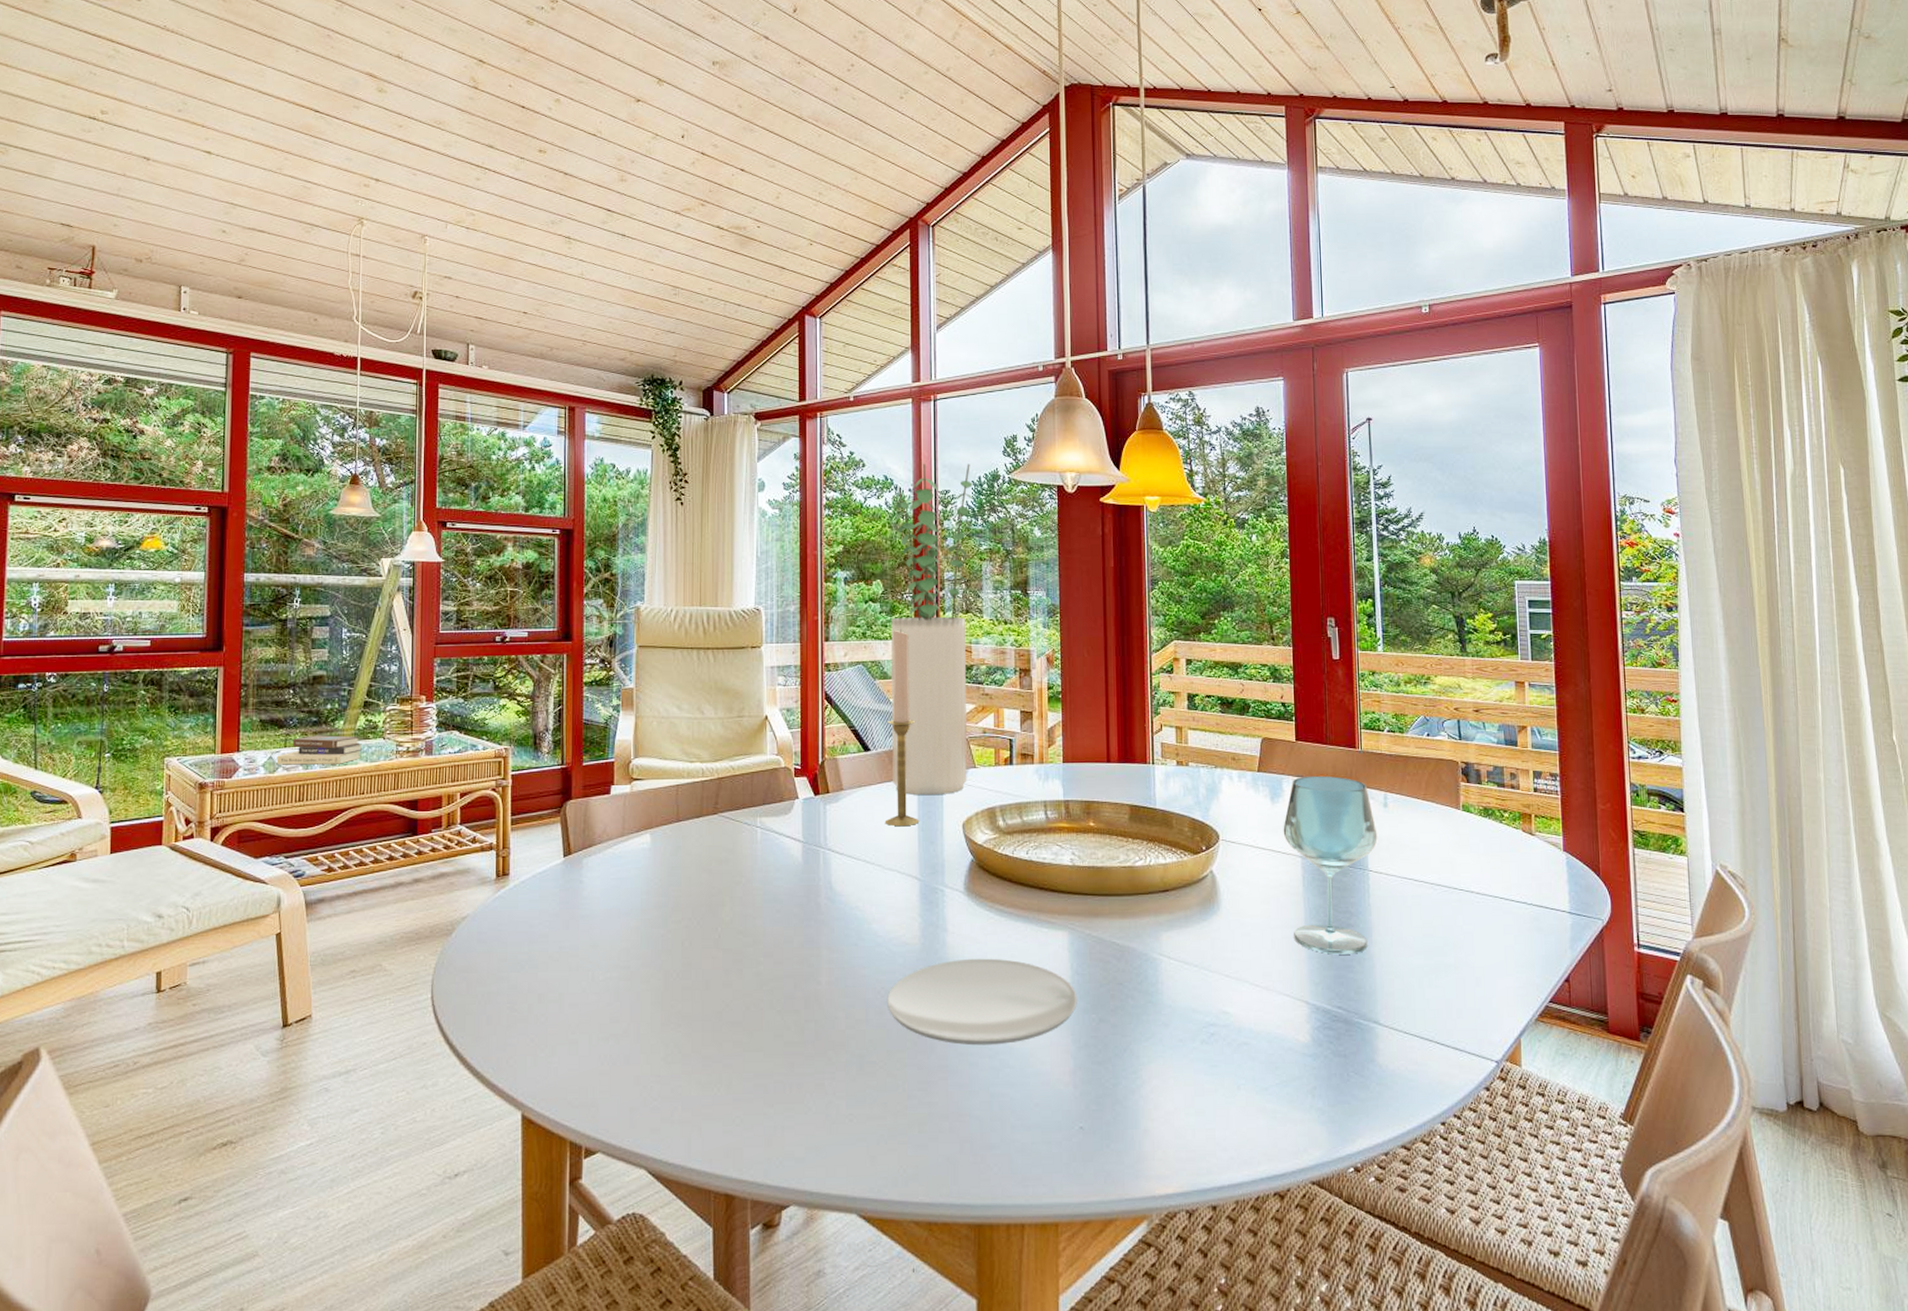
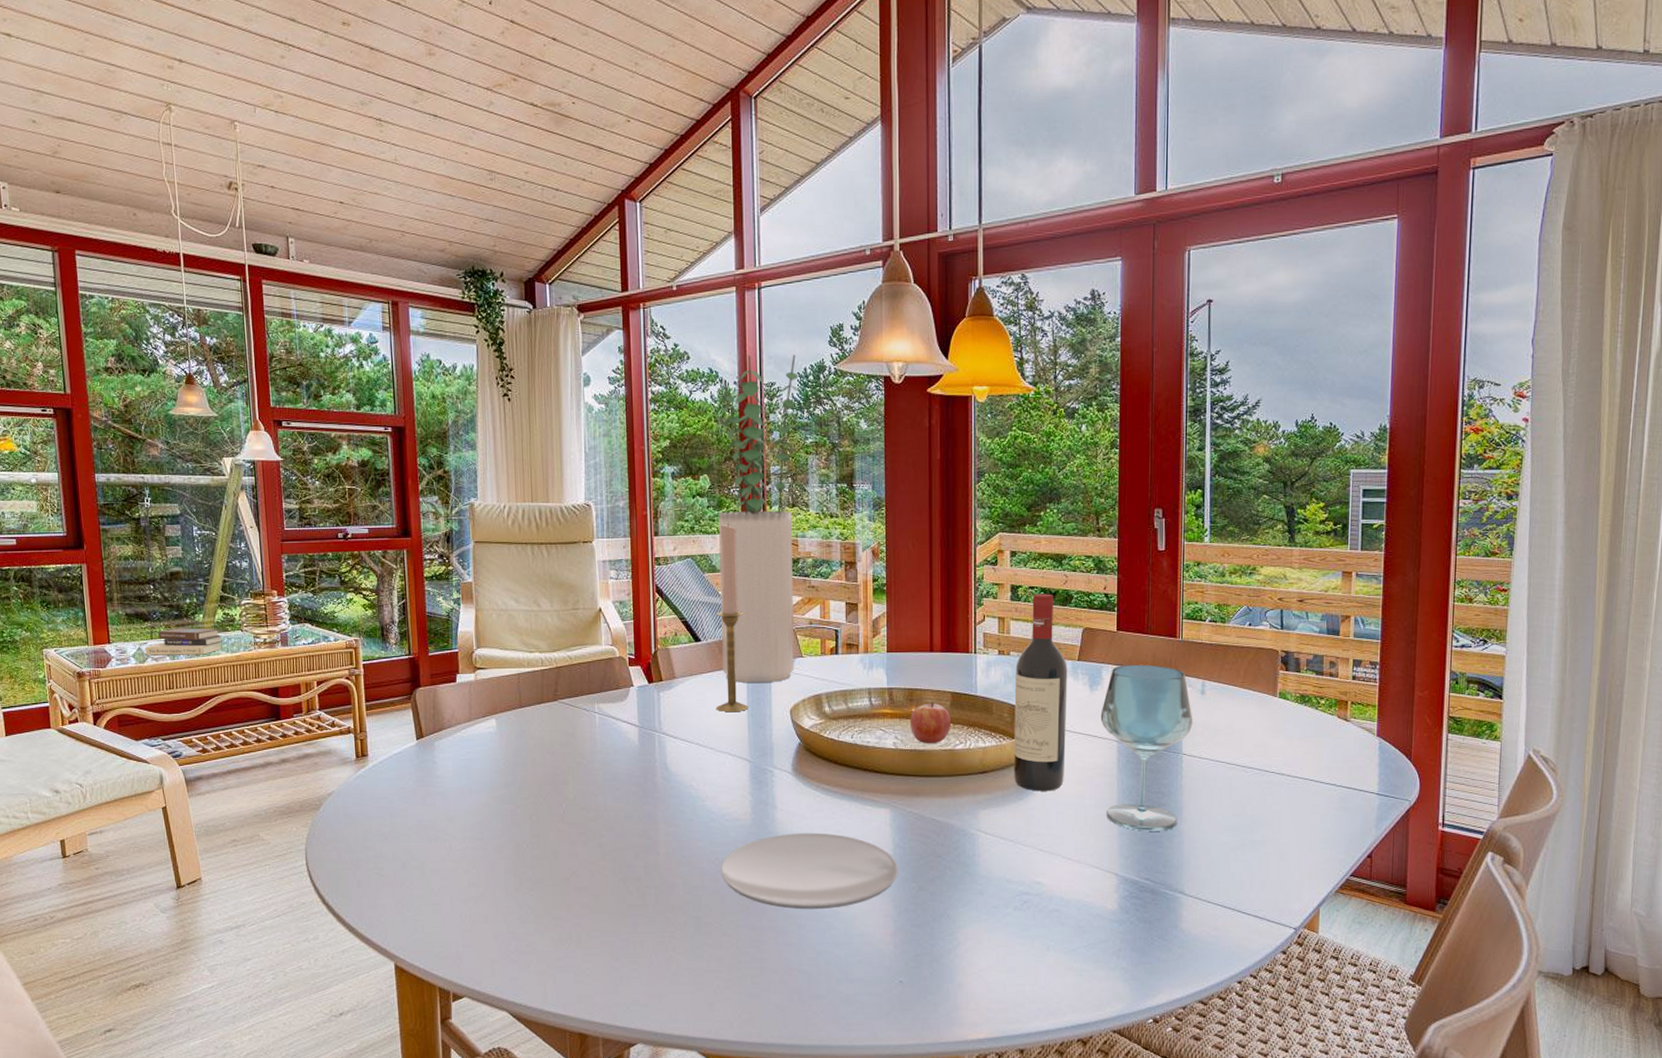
apple: none [1088,814,1131,861] -> present [910,701,952,744]
wine bottle: none [1194,702,1249,911] -> present [1014,593,1068,791]

